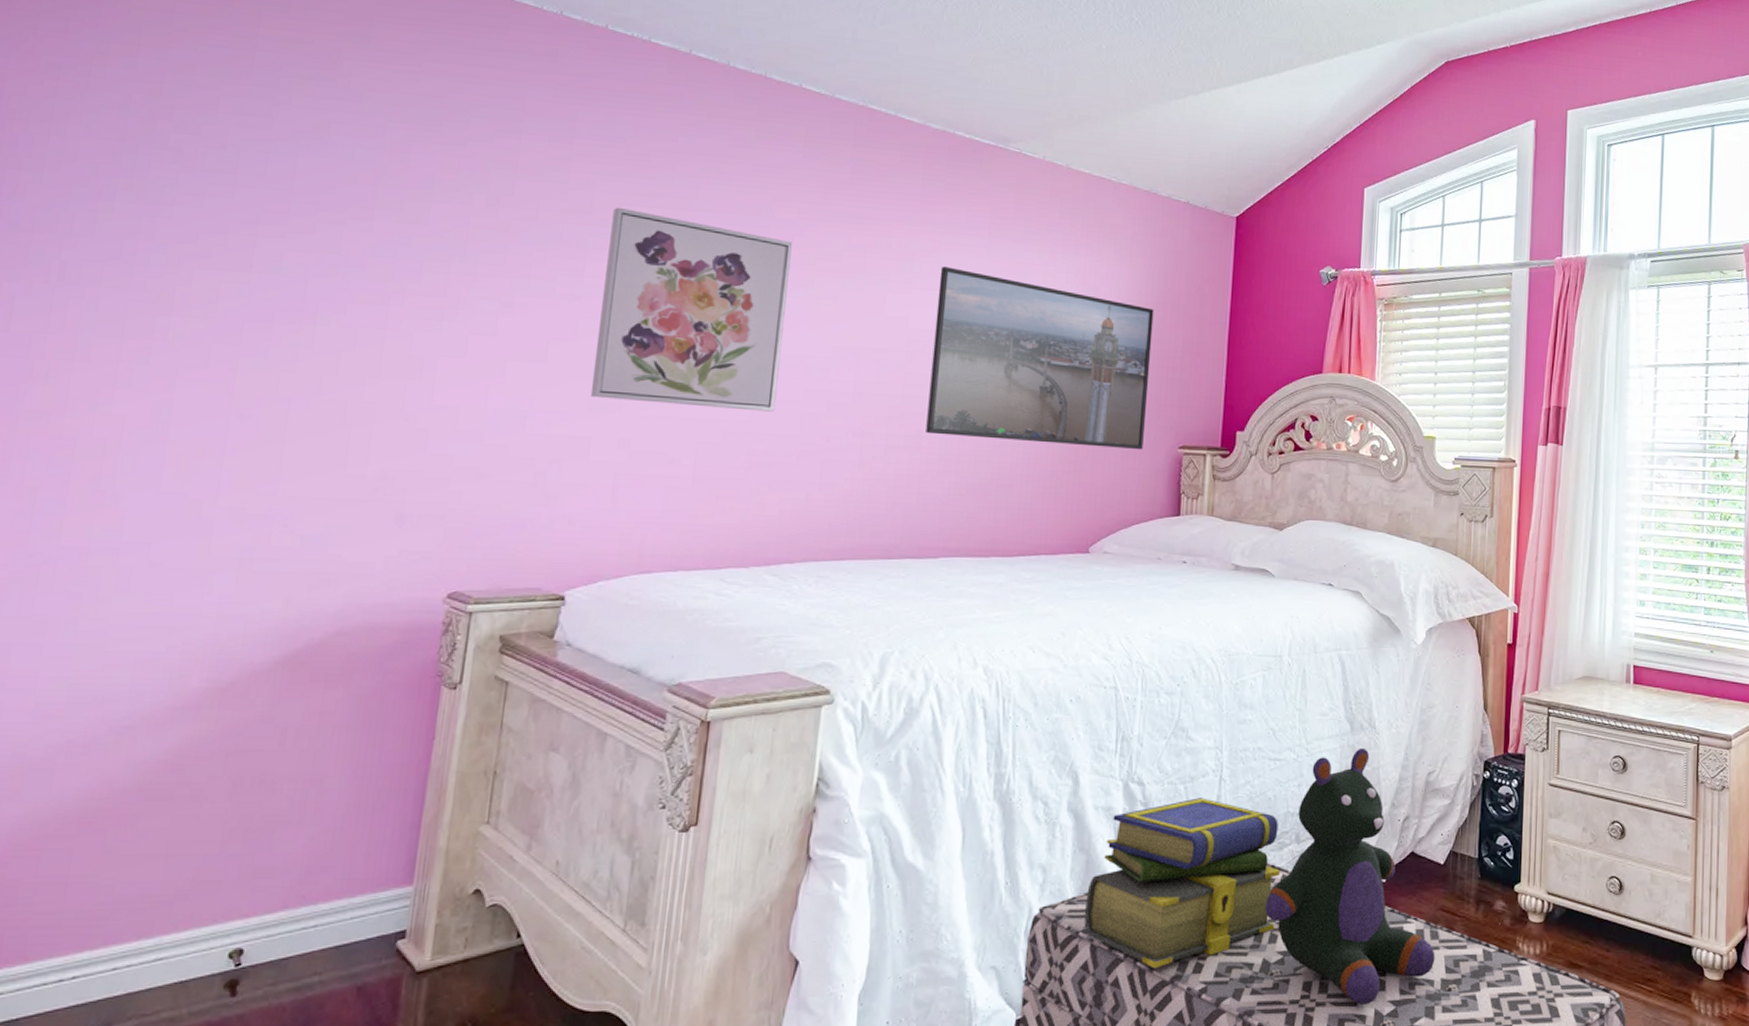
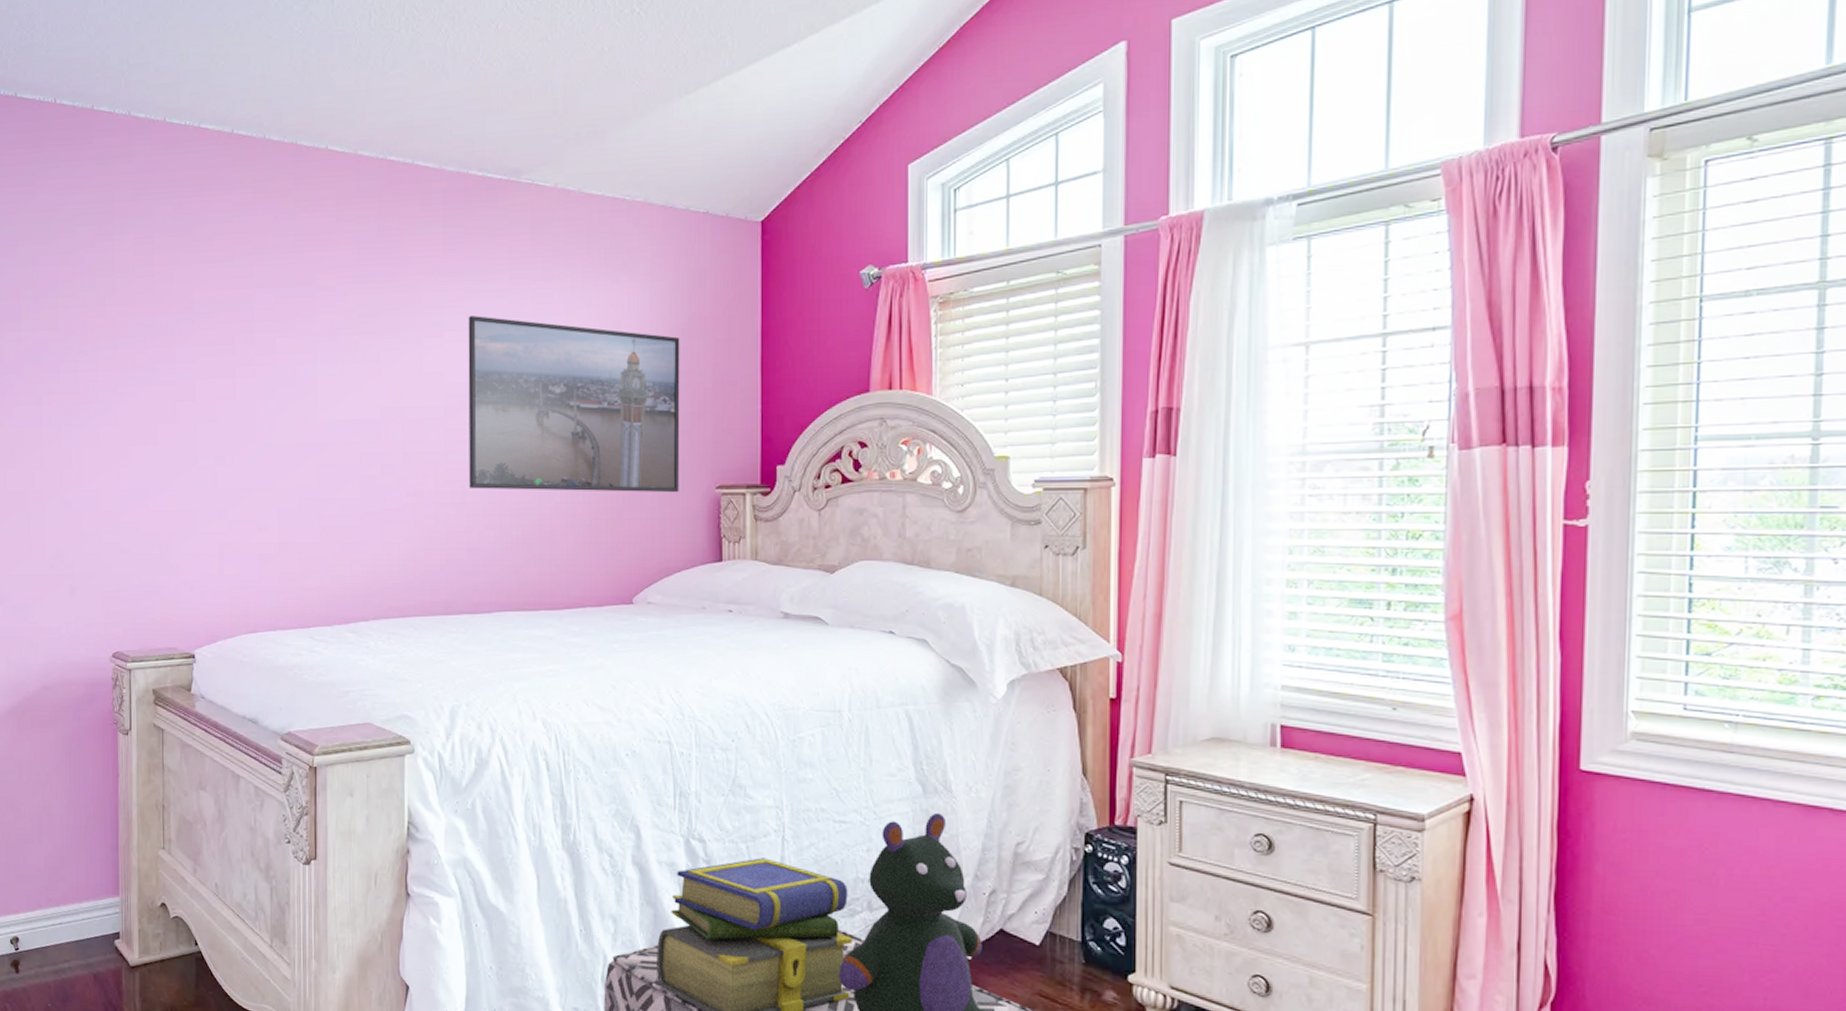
wall art: present [590,207,792,412] -> none [190,293,338,477]

